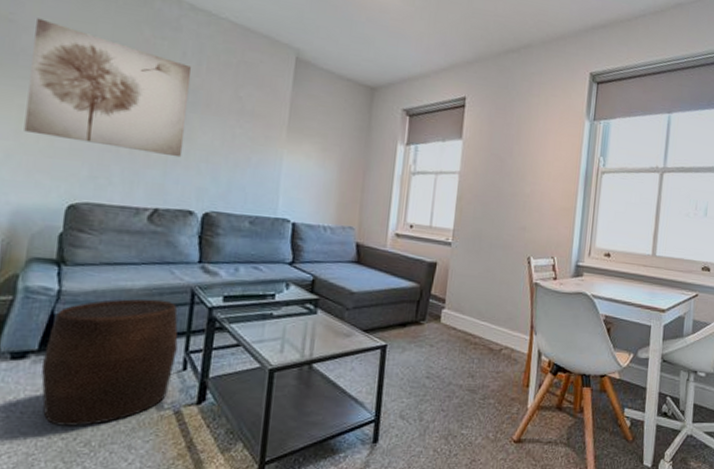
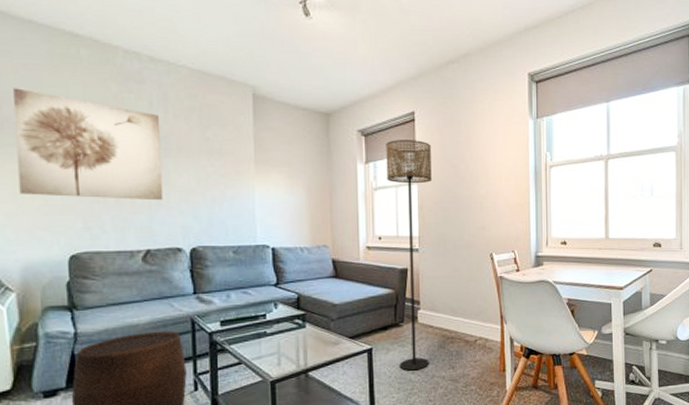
floor lamp: none [414,124,479,375] -> present [386,140,432,371]

